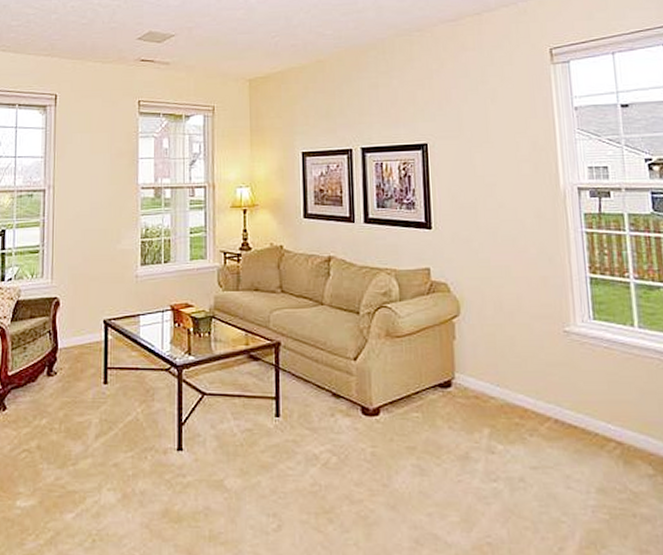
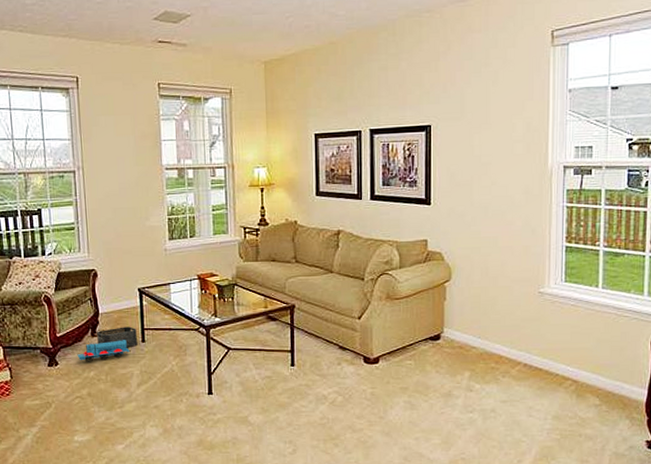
toy train: none [29,376,90,407] -> present [77,336,131,362]
storage bin: none [54,365,99,394] -> present [97,326,138,351]

